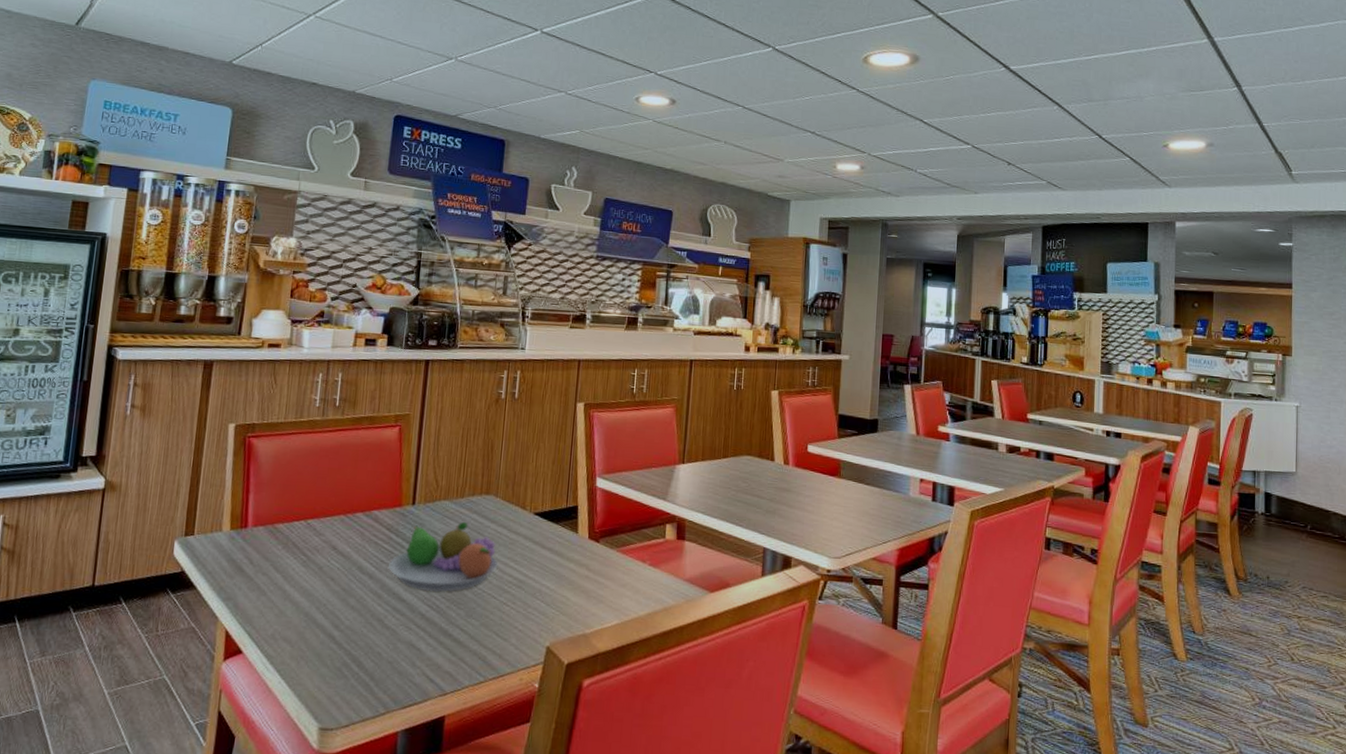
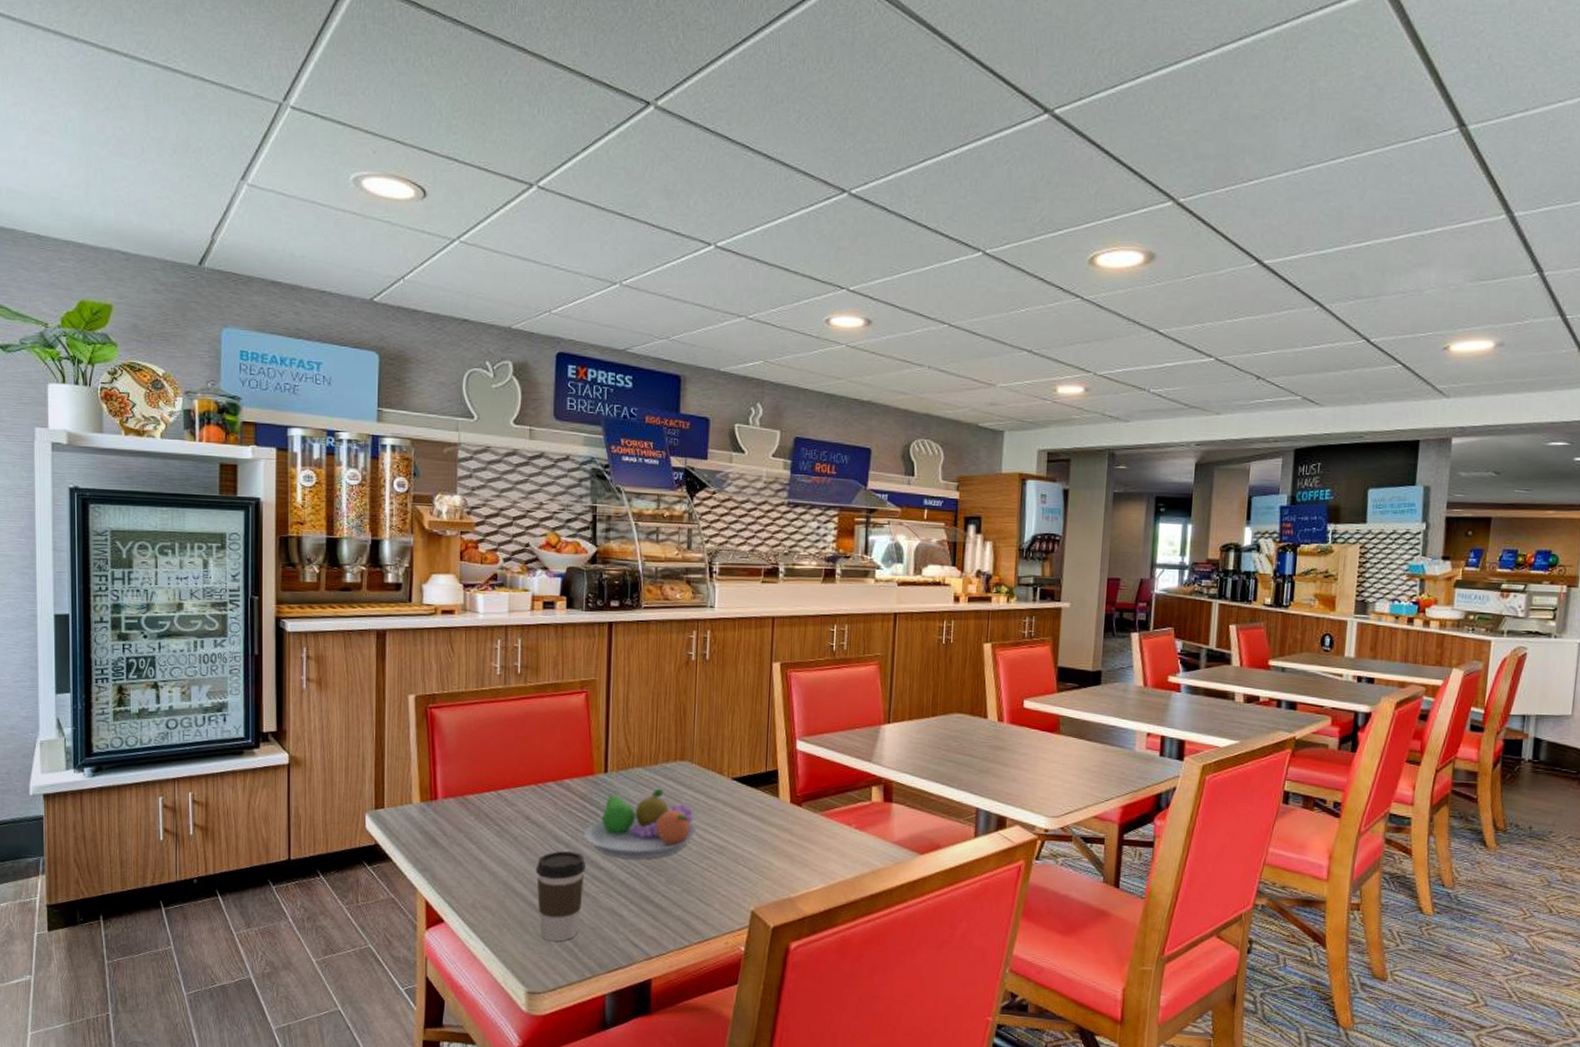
coffee cup: none [337,582,388,675] -> present [535,850,586,942]

